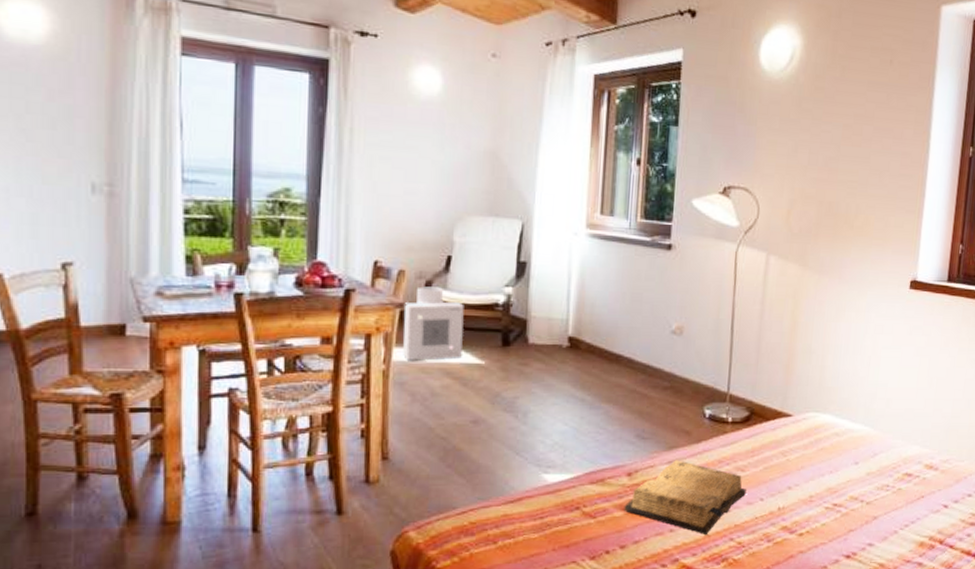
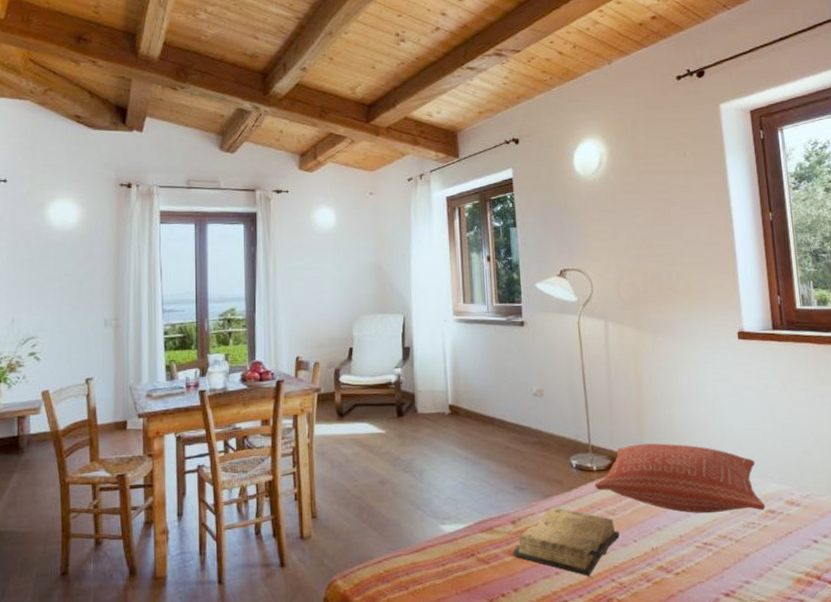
air purifier: present [403,286,464,361] -> none [321,373,367,434]
pillow: none [727,396,903,474] -> present [595,443,765,514]

